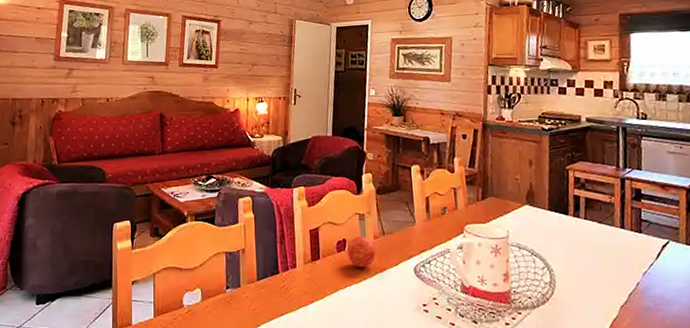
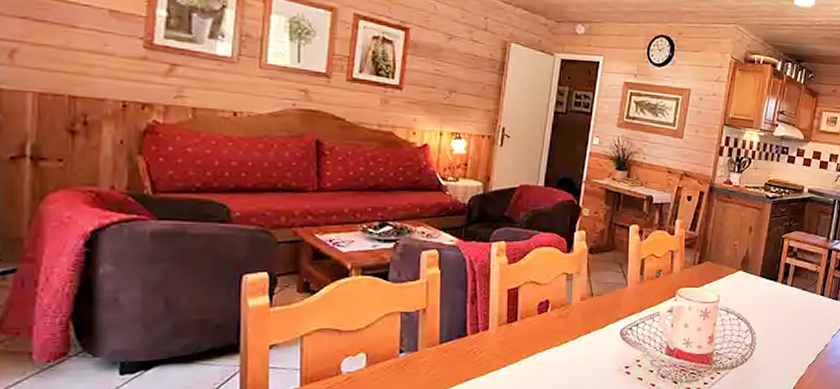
apple: present [347,236,376,268] -> none [549,298,582,330]

